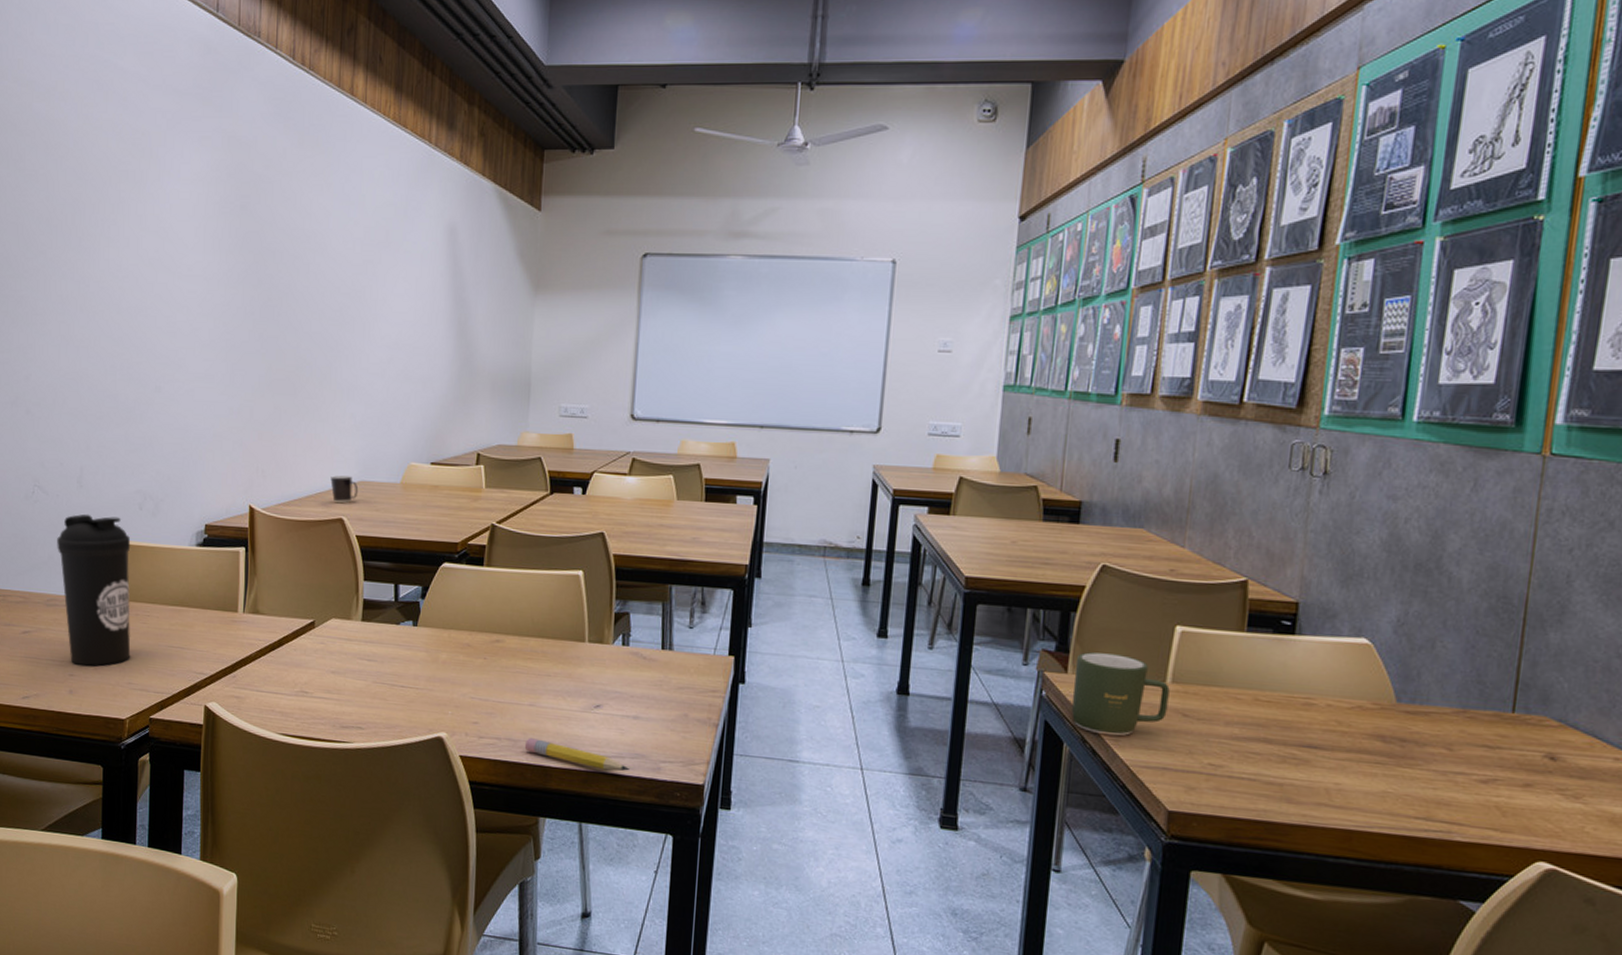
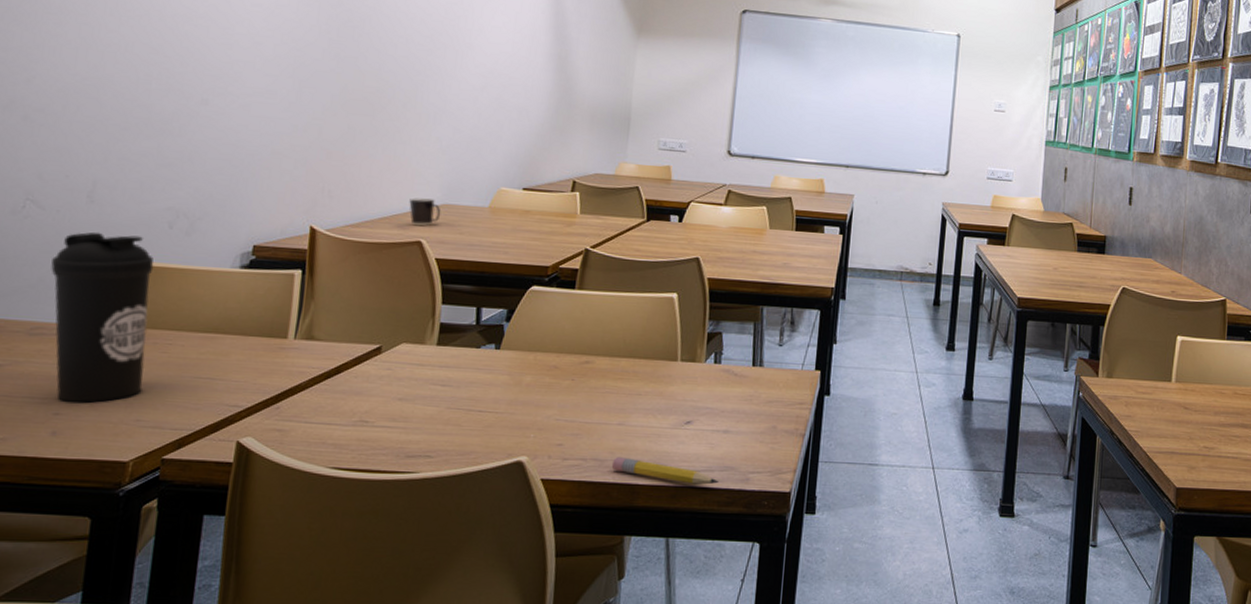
mug: present [1071,652,1170,736] -> none [1102,359,1174,428]

